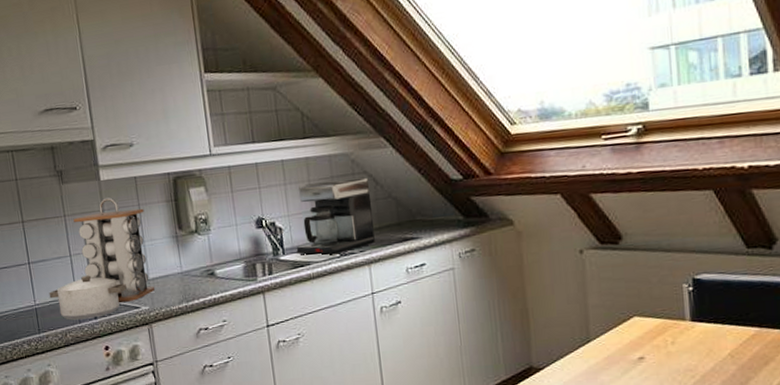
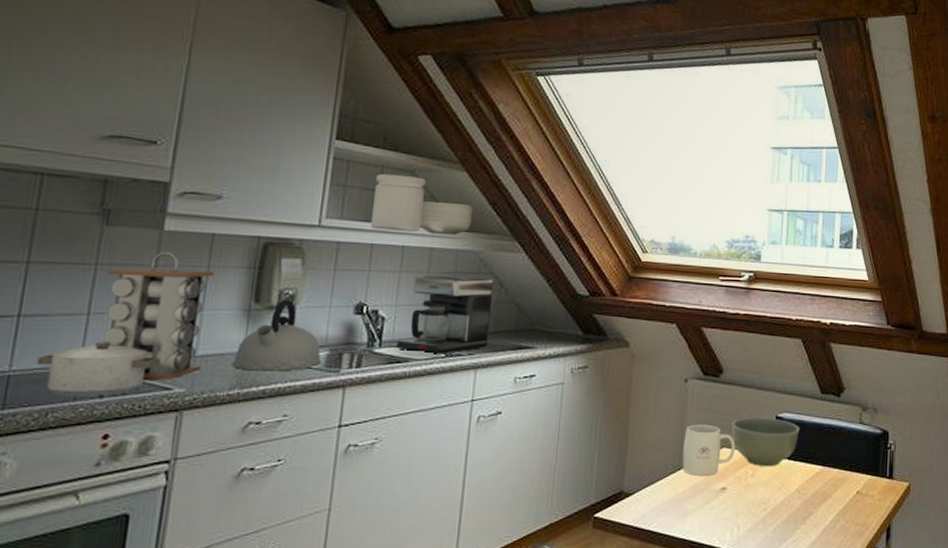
kettle: none [175,222,242,287] -> present [231,298,322,372]
jar: none [245,92,293,150] -> present [371,173,427,232]
bowl: none [288,109,337,145] -> present [419,201,474,236]
mug: none [588,294,649,347] -> present [682,424,736,476]
bowl: none [640,281,725,333] -> present [731,418,800,467]

